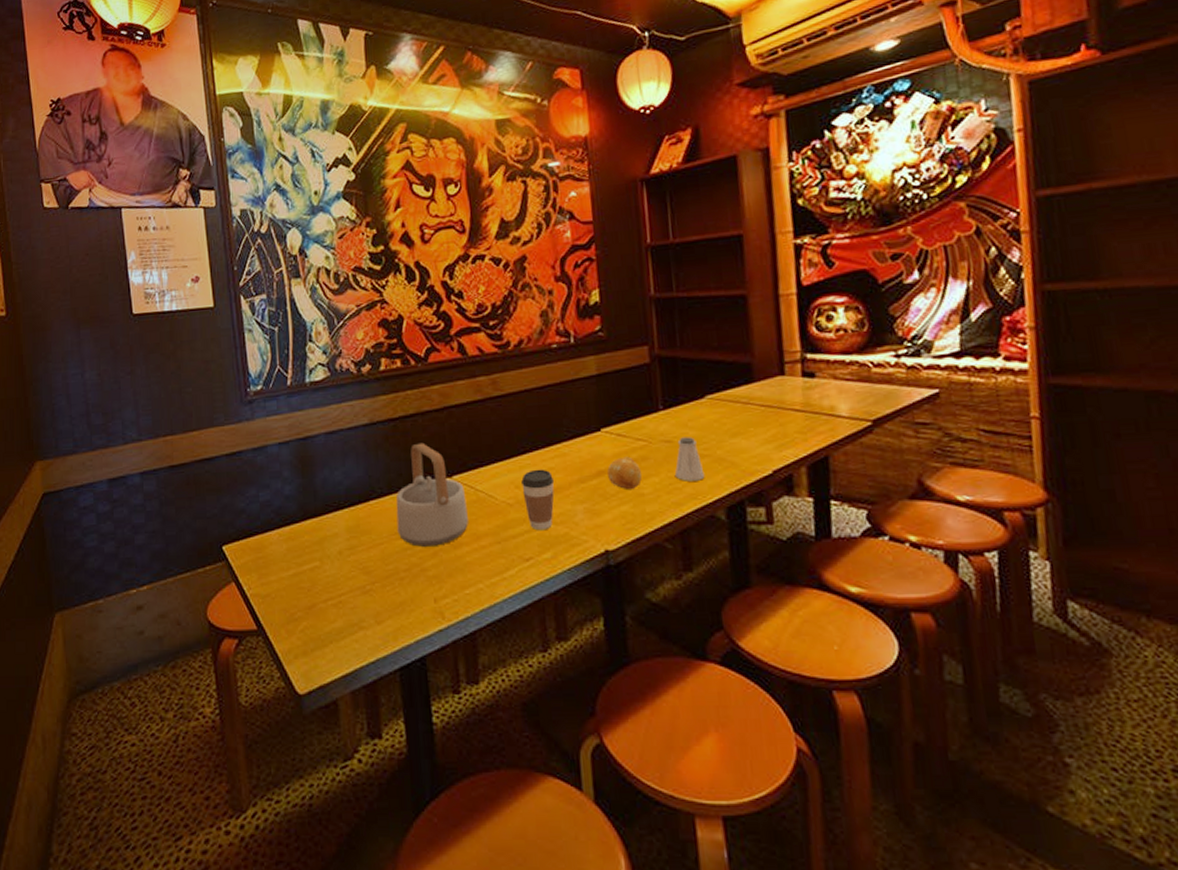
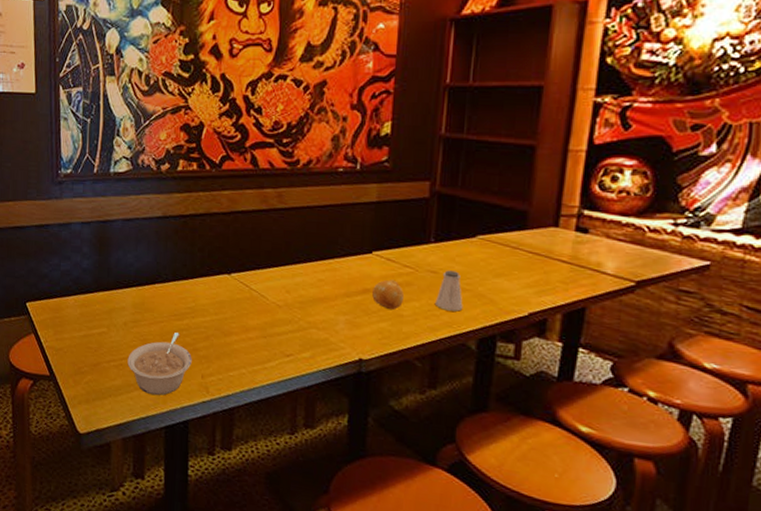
legume: none [347,554,421,633] -> present [127,332,192,396]
teapot: present [396,442,468,547] -> none [177,240,241,332]
coffee cup: present [521,469,555,531] -> none [292,278,323,333]

